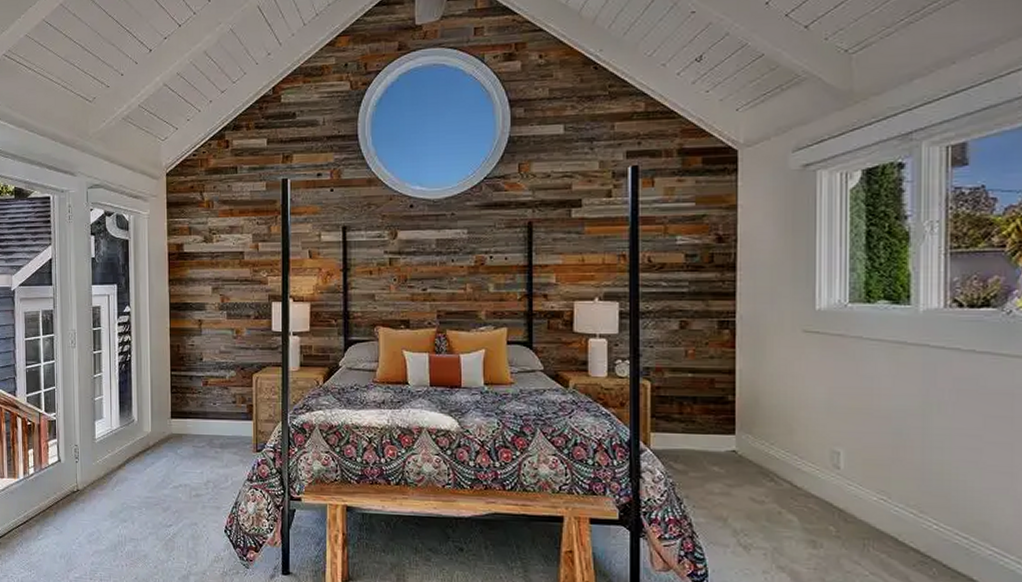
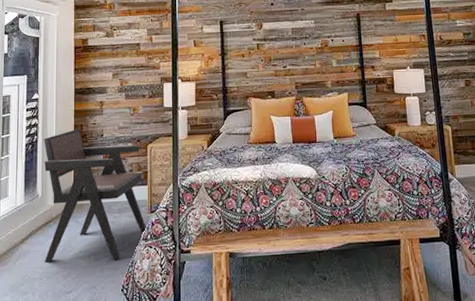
armchair: none [138,349,253,498] -> present [44,128,147,263]

